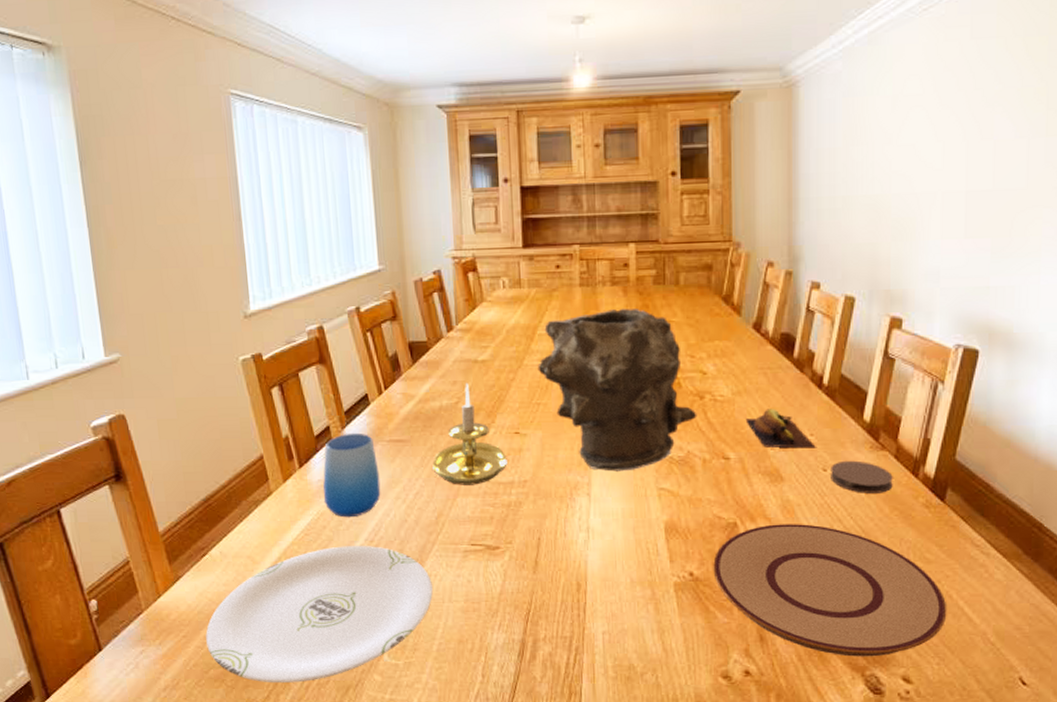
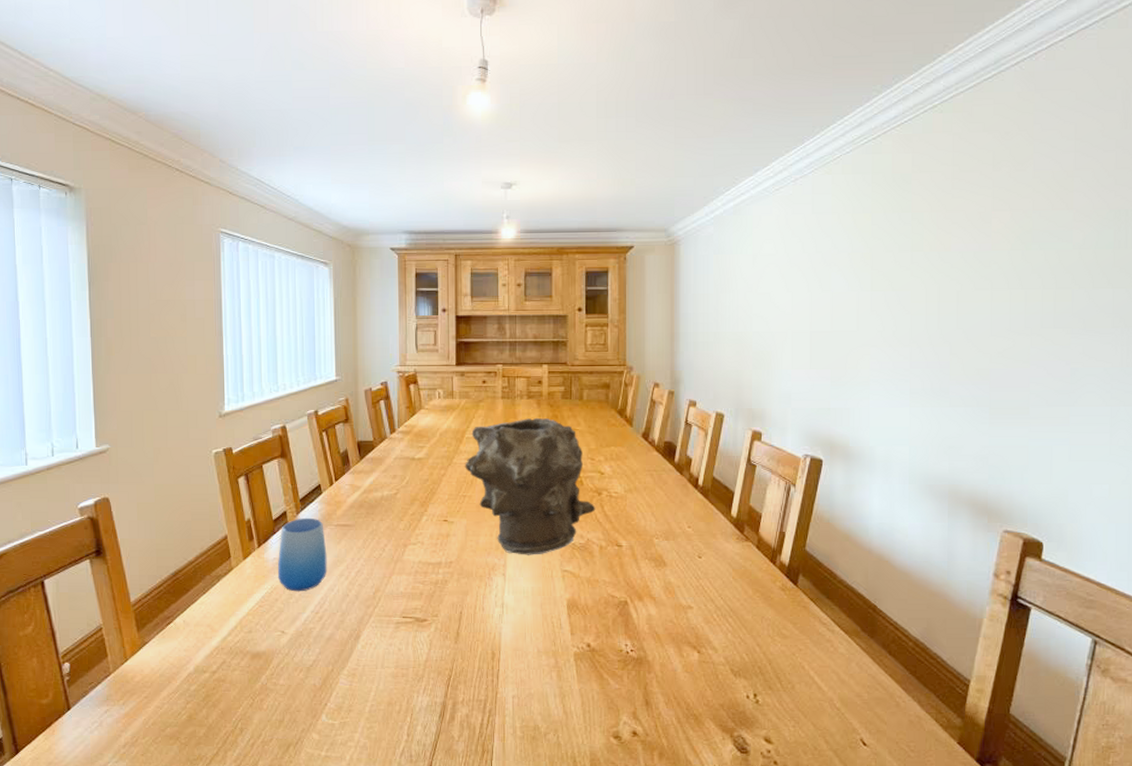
plate: present [206,546,433,683] -> none [165,617,368,740]
candle holder: present [432,383,508,485] -> none [373,477,436,565]
plate: present [713,524,947,657] -> none [607,603,801,720]
banana: present [745,408,816,449] -> none [635,504,693,539]
coaster: present [831,460,893,493] -> none [705,549,755,578]

